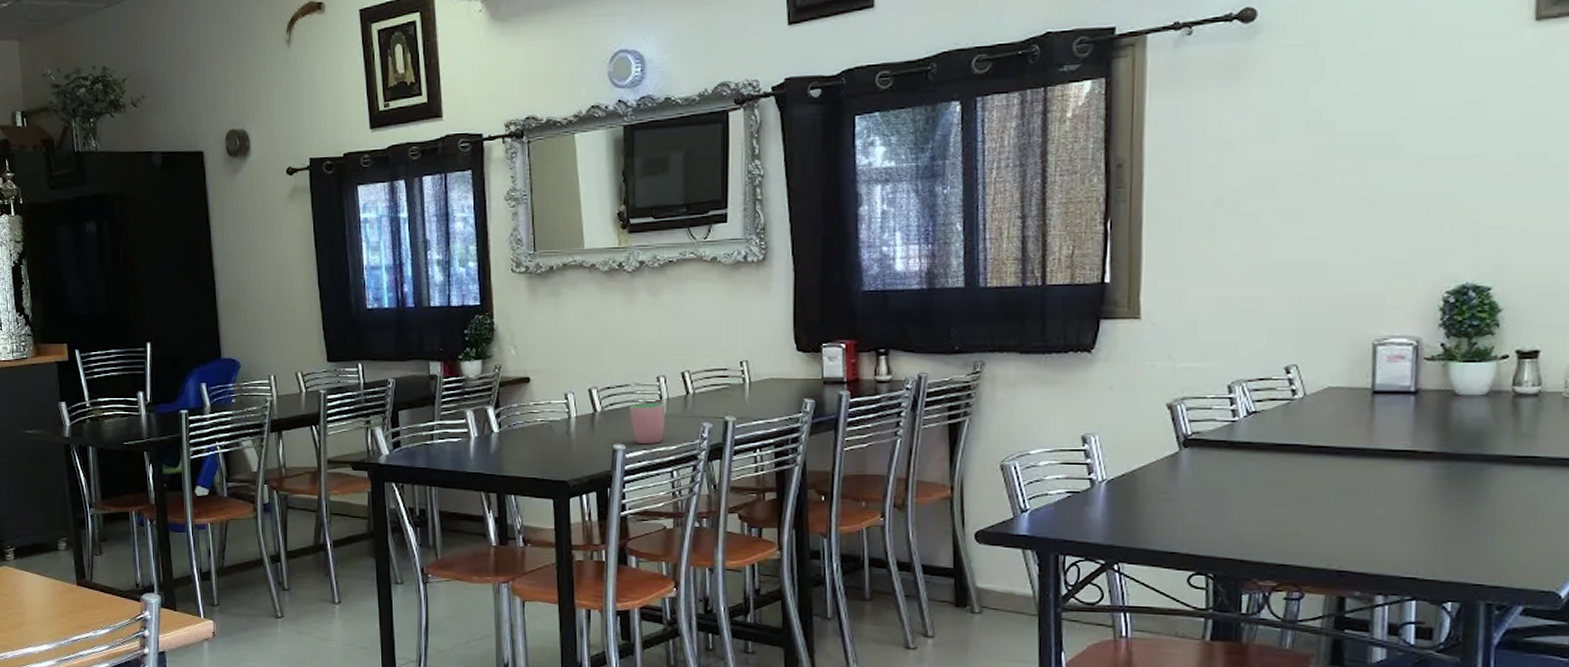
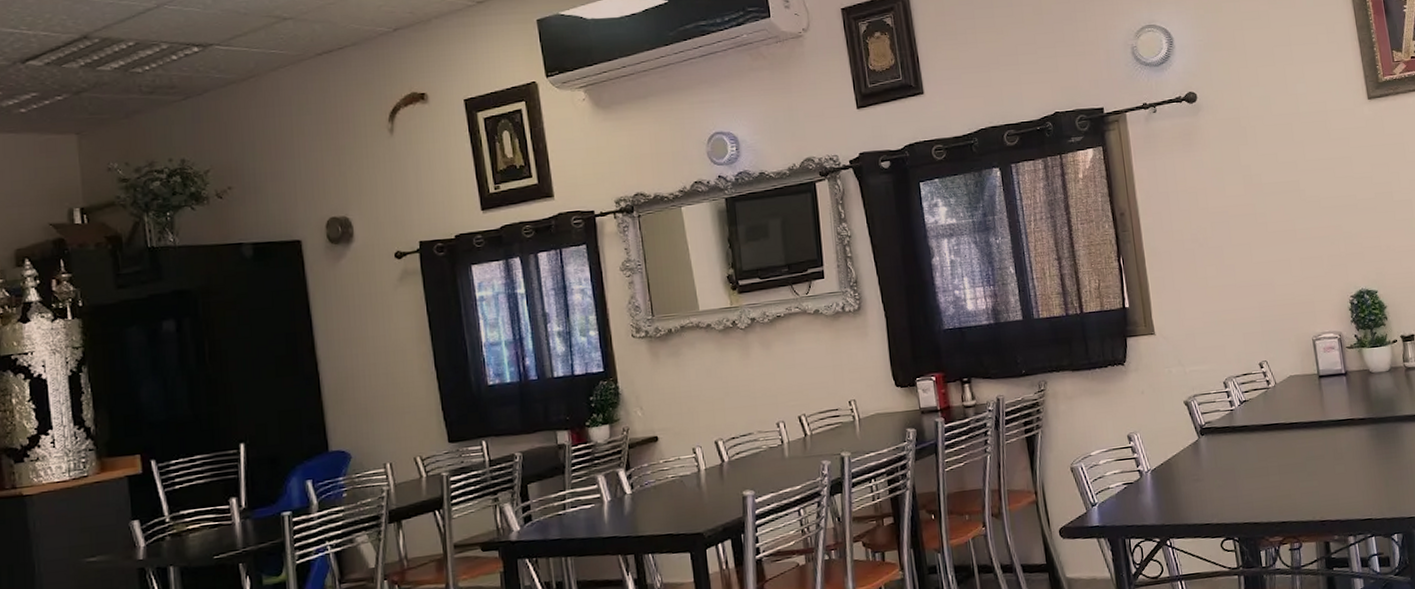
cup: present [630,403,666,445] -> none [754,446,789,488]

